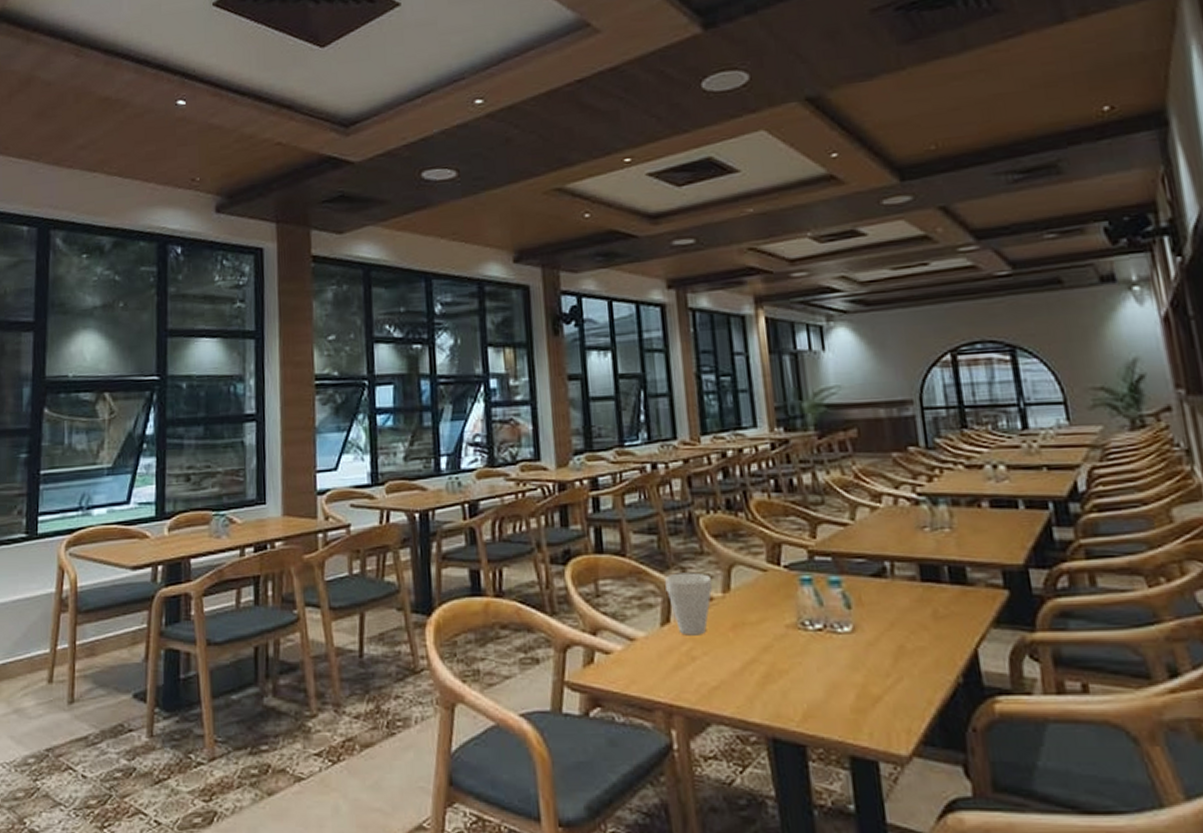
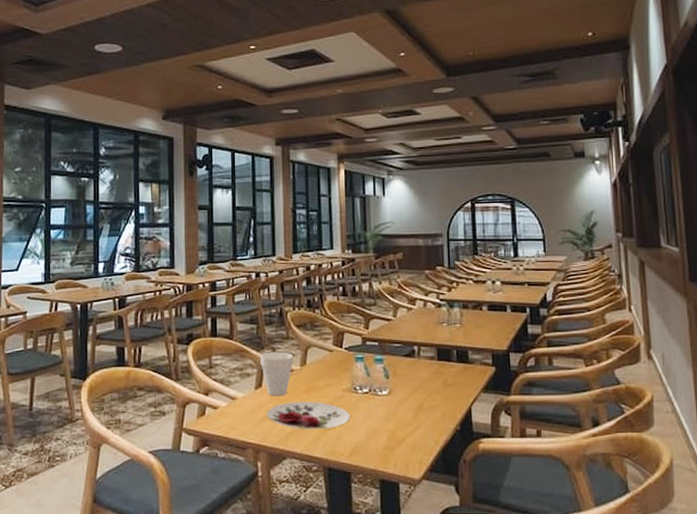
plate: none [679,643,799,684] -> present [267,402,350,430]

